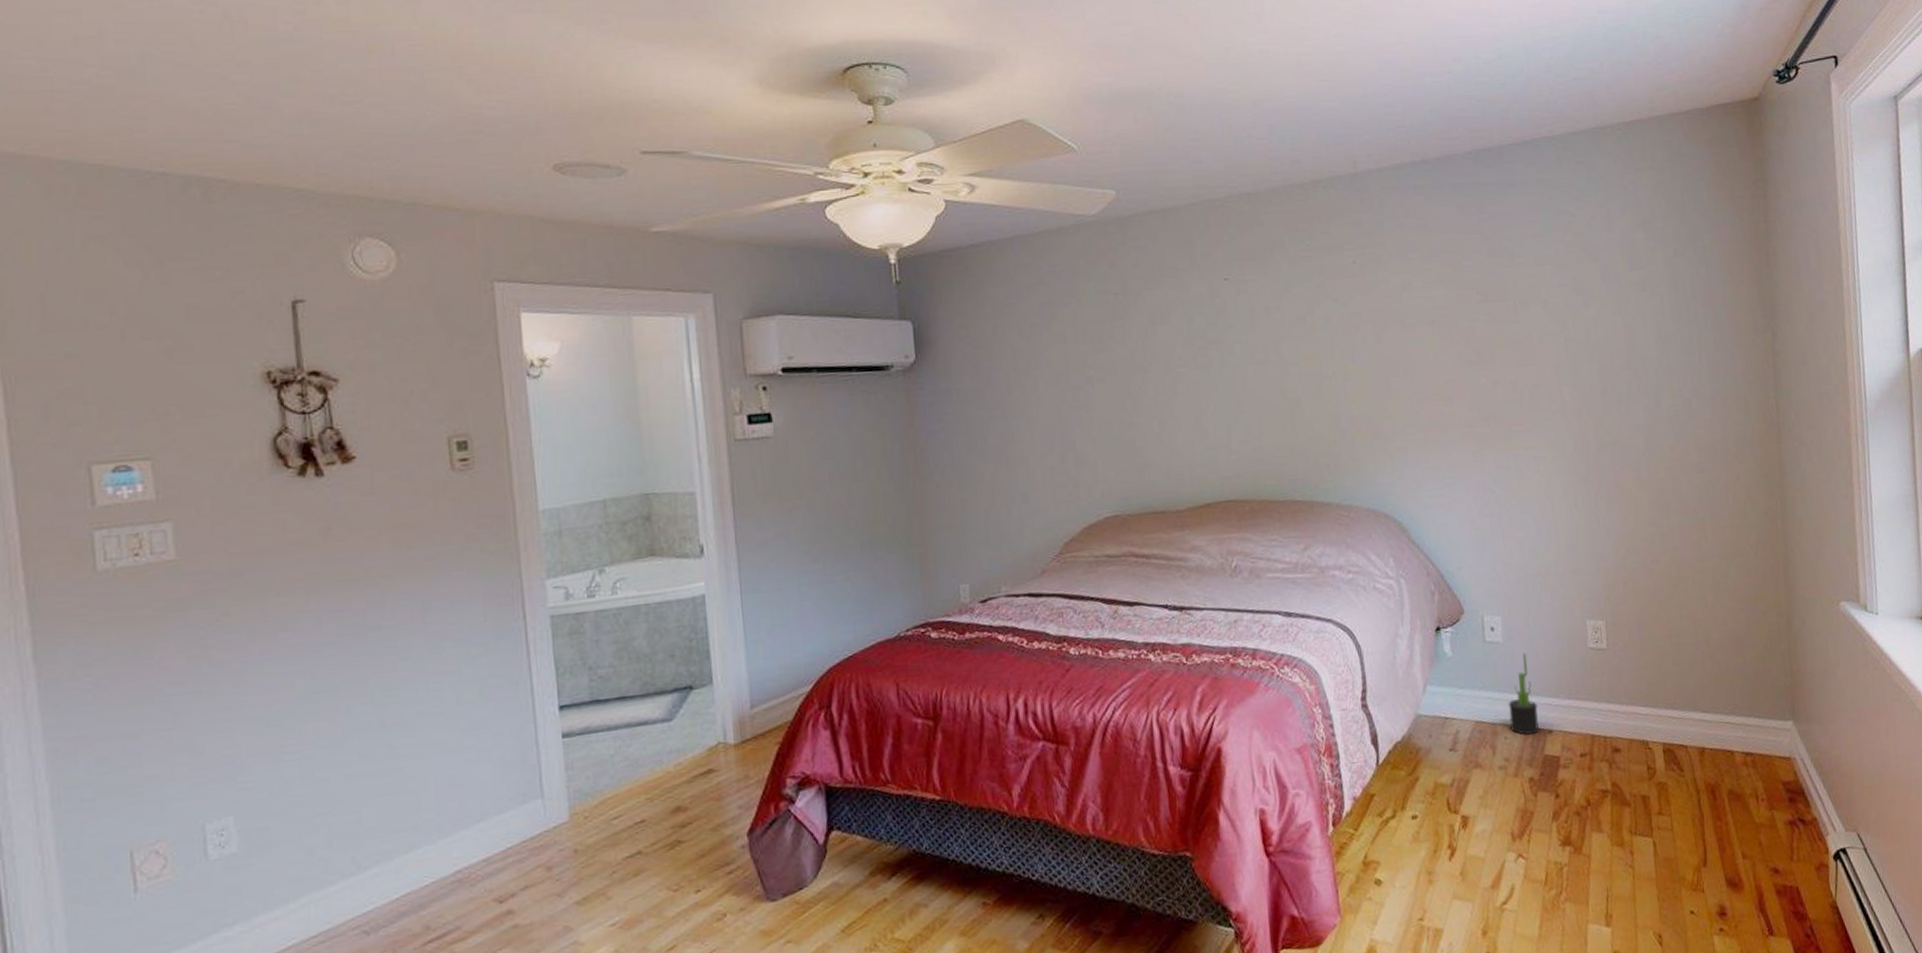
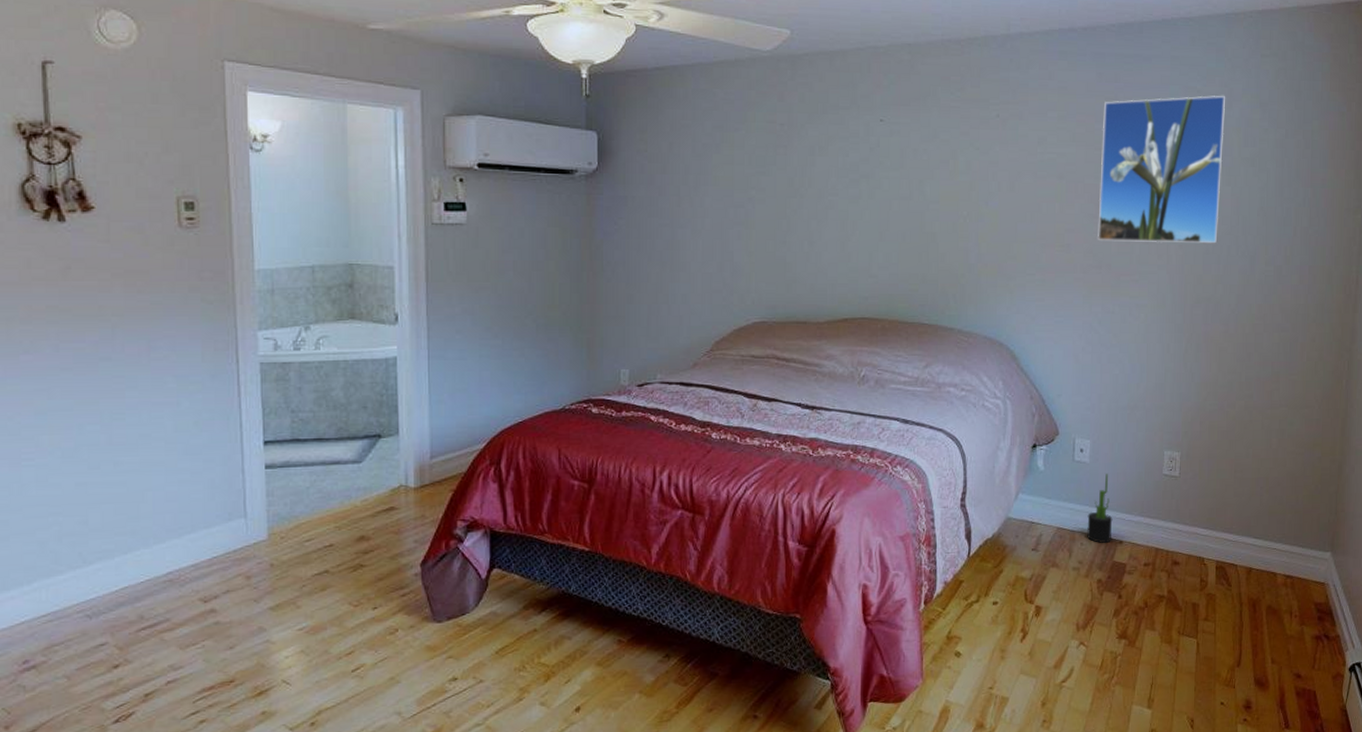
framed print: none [1470,216,1614,389] -> present [1098,95,1225,244]

